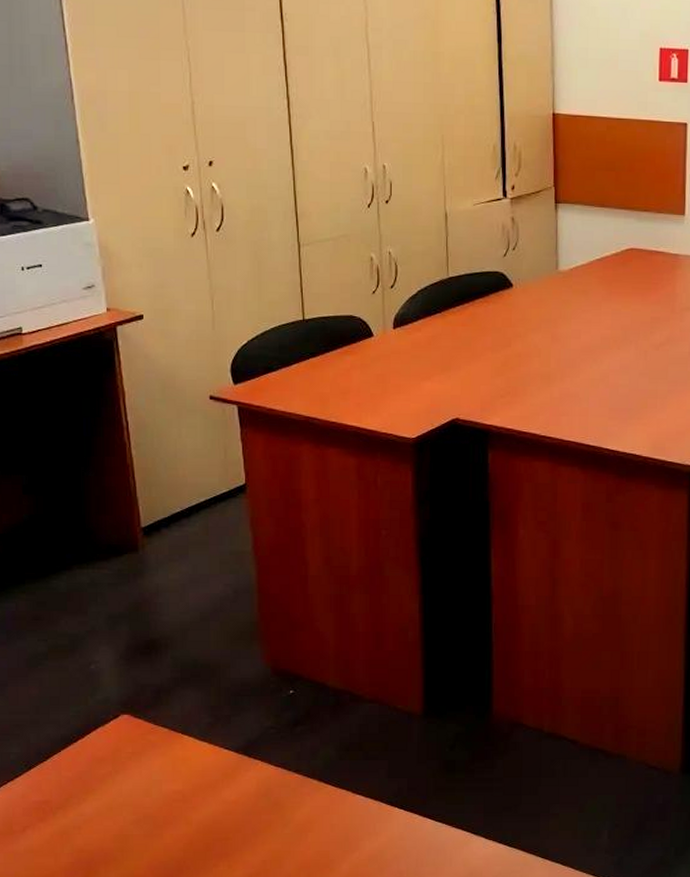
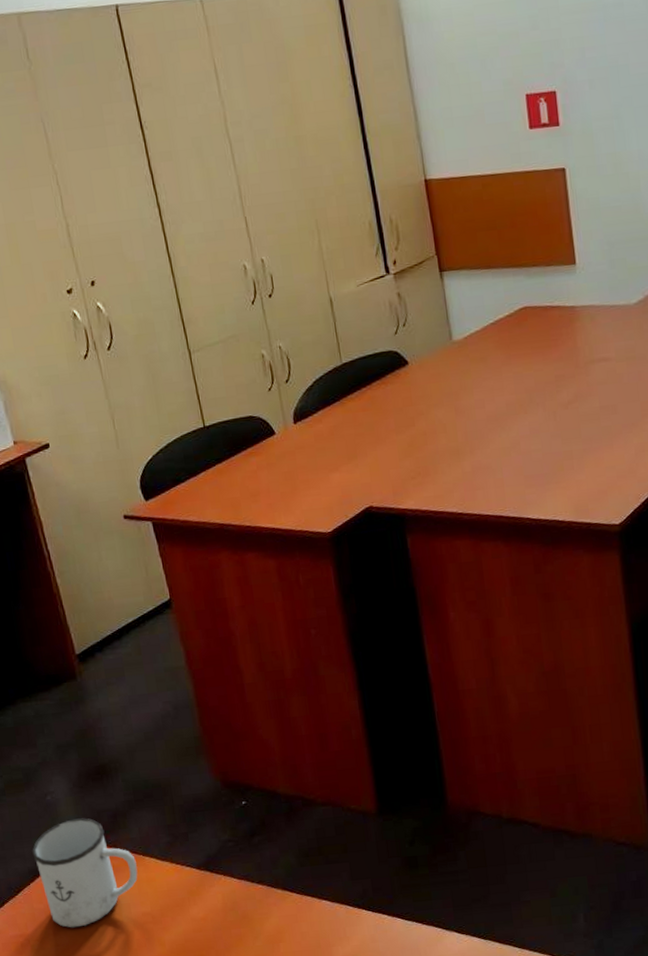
mug: none [68,690,174,799] -> present [32,818,138,928]

